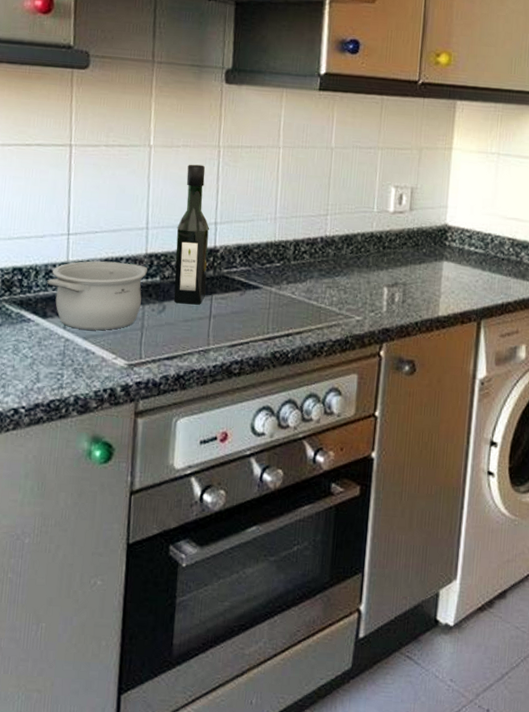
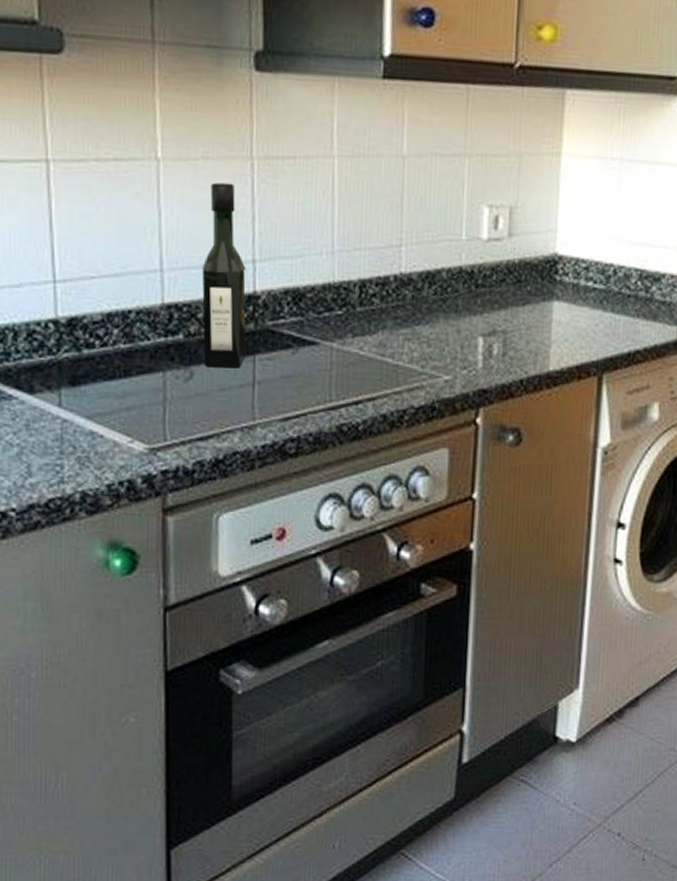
cooking pot: present [47,261,147,331] -> none [31,315,165,407]

